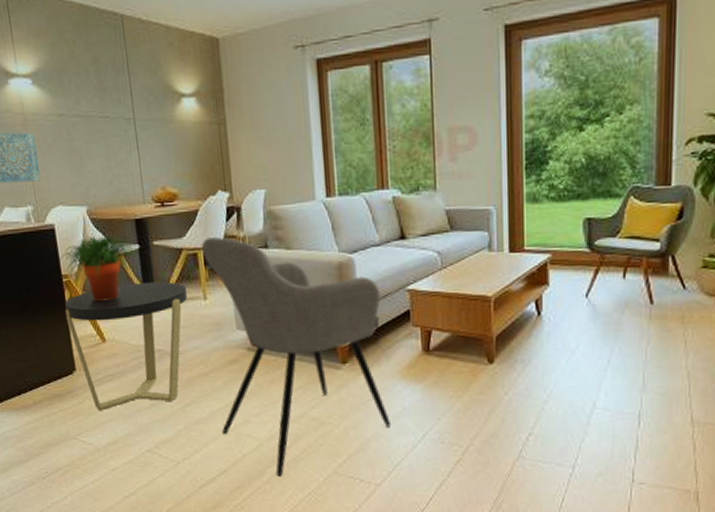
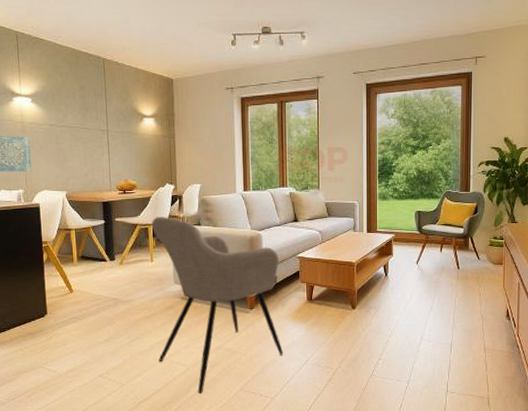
potted plant: present [60,236,139,302] -> none [42,213,103,262]
side table: present [65,281,188,411] -> none [42,248,139,345]

